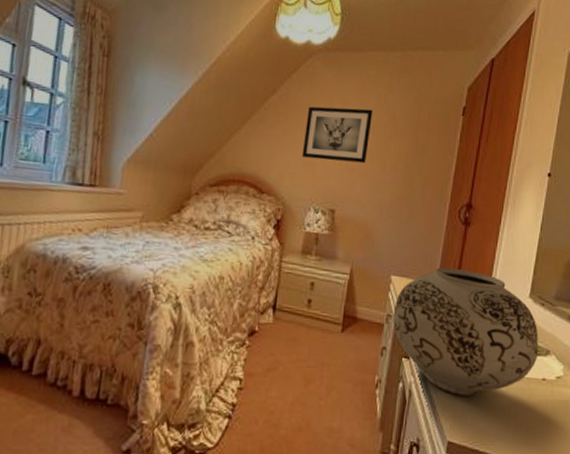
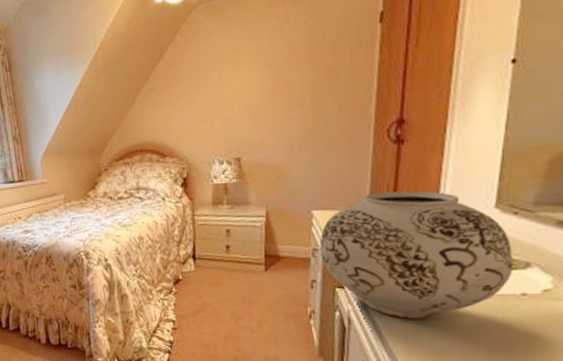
wall art: present [301,106,373,164] -> none [196,47,269,114]

